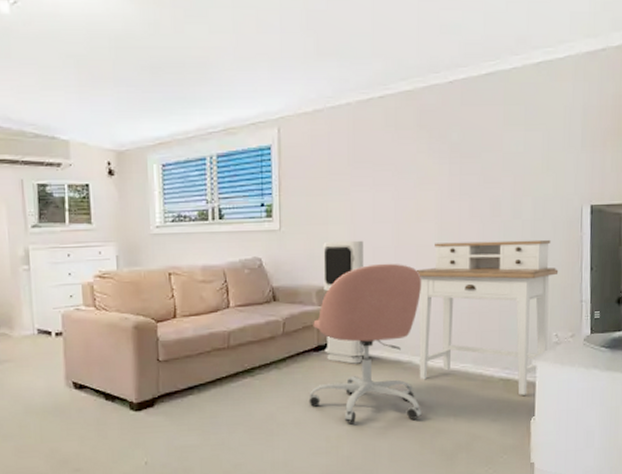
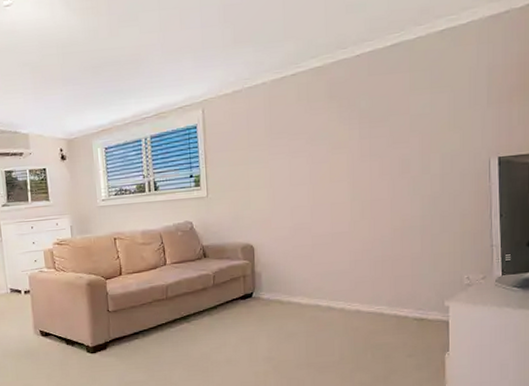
office chair: present [309,263,422,423] -> none [238,220,341,361]
air purifier: present [323,240,365,364] -> none [246,201,287,310]
desk: present [416,239,559,395] -> none [331,191,468,333]

